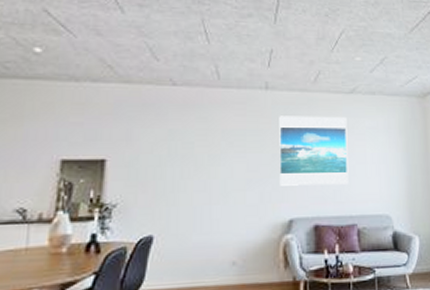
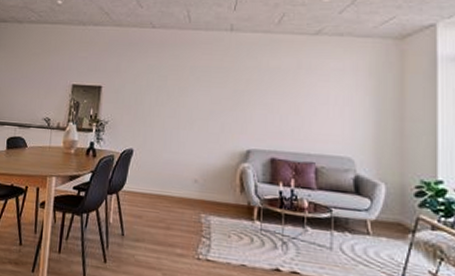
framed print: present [279,116,349,186] -> none [239,55,310,123]

